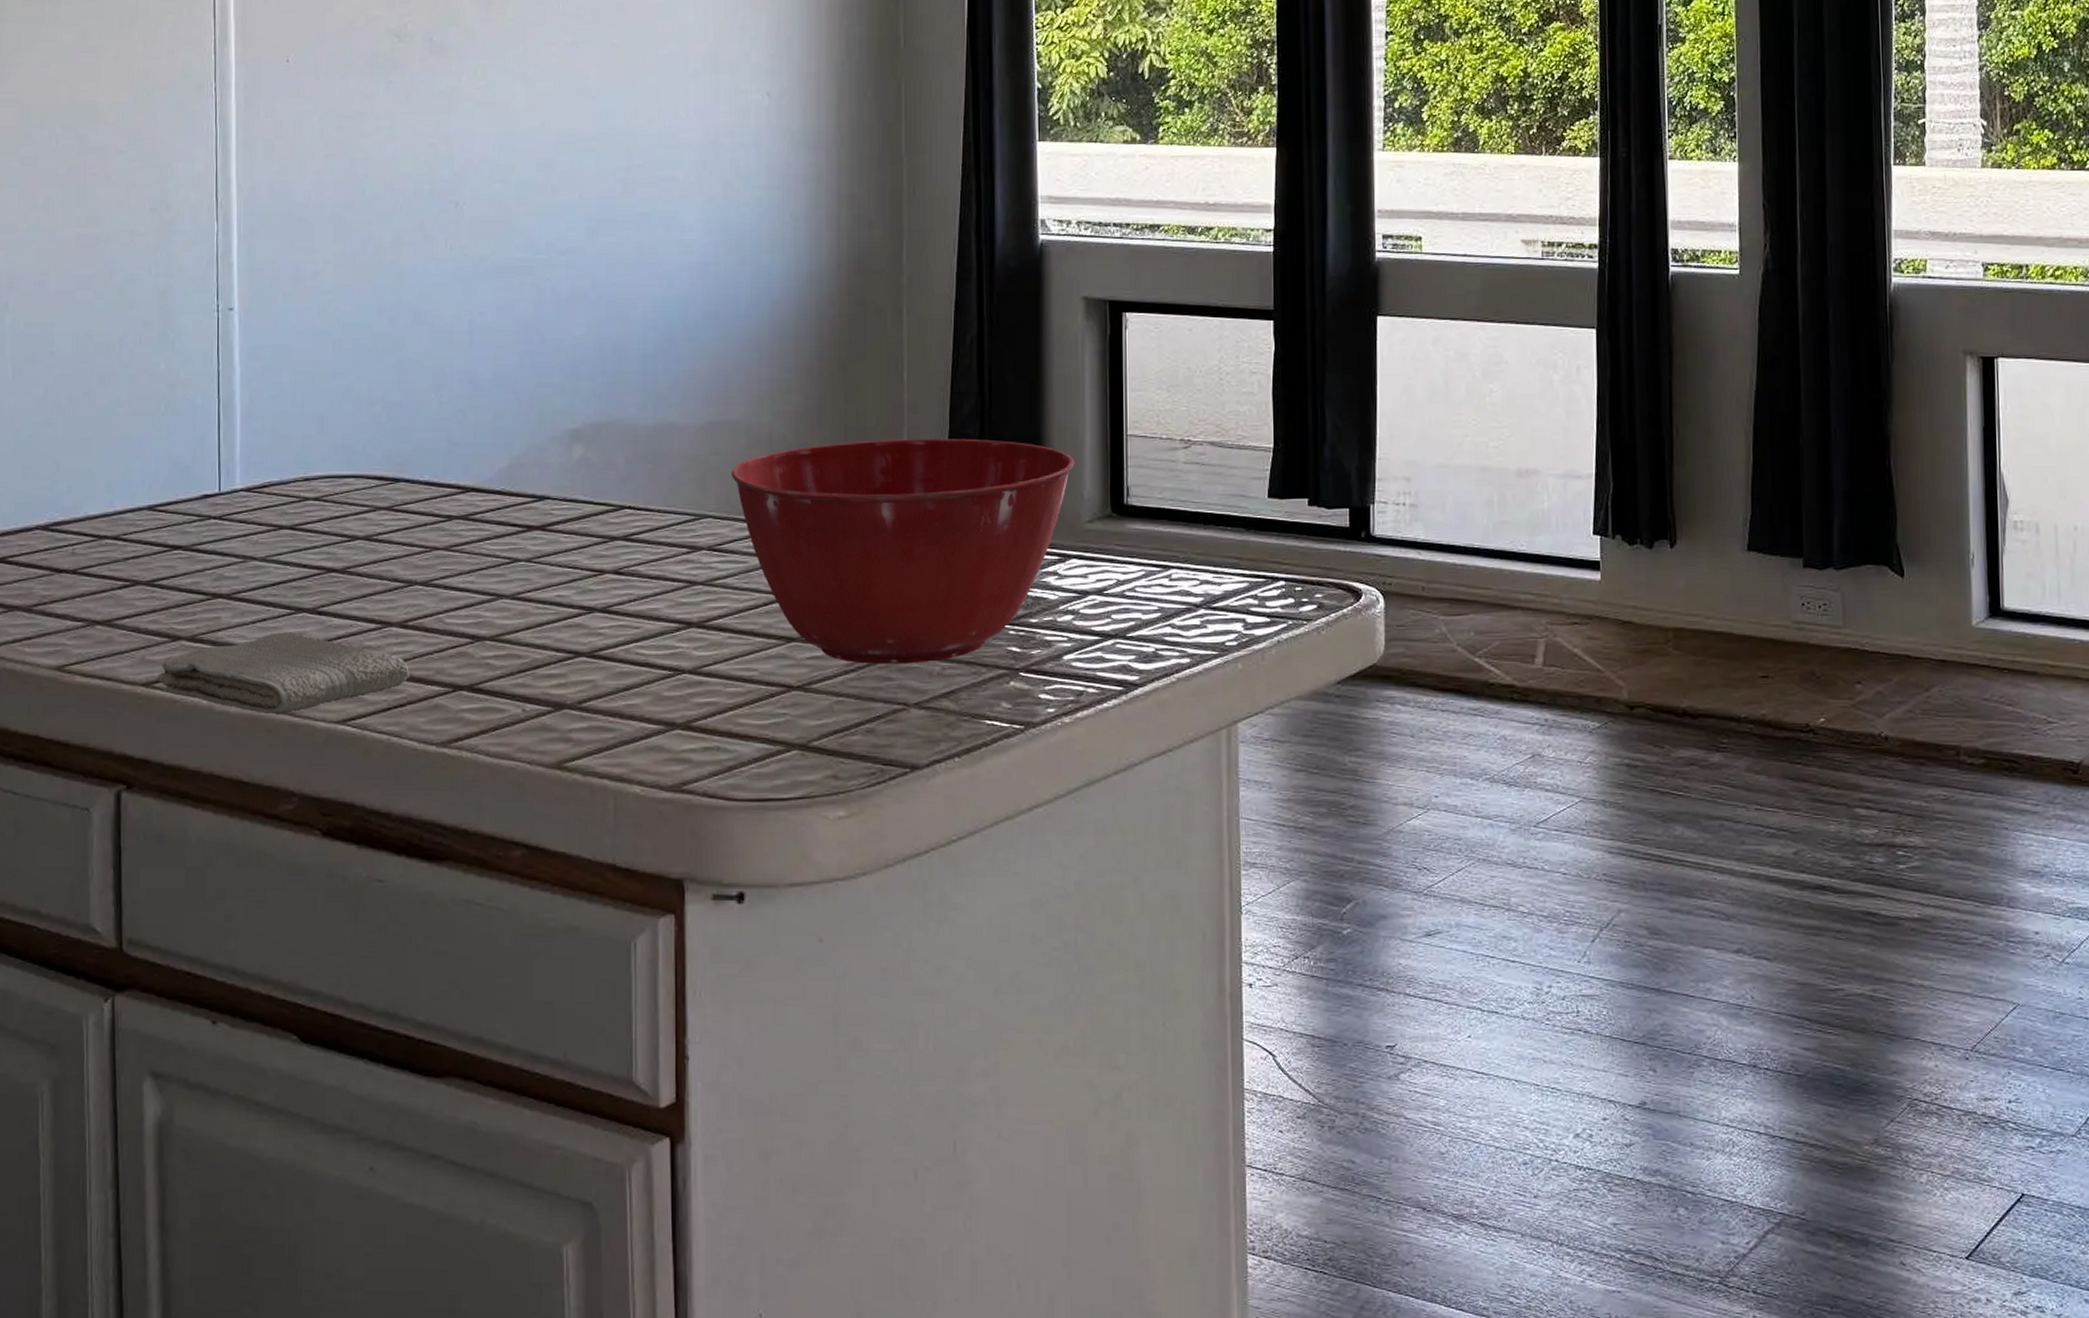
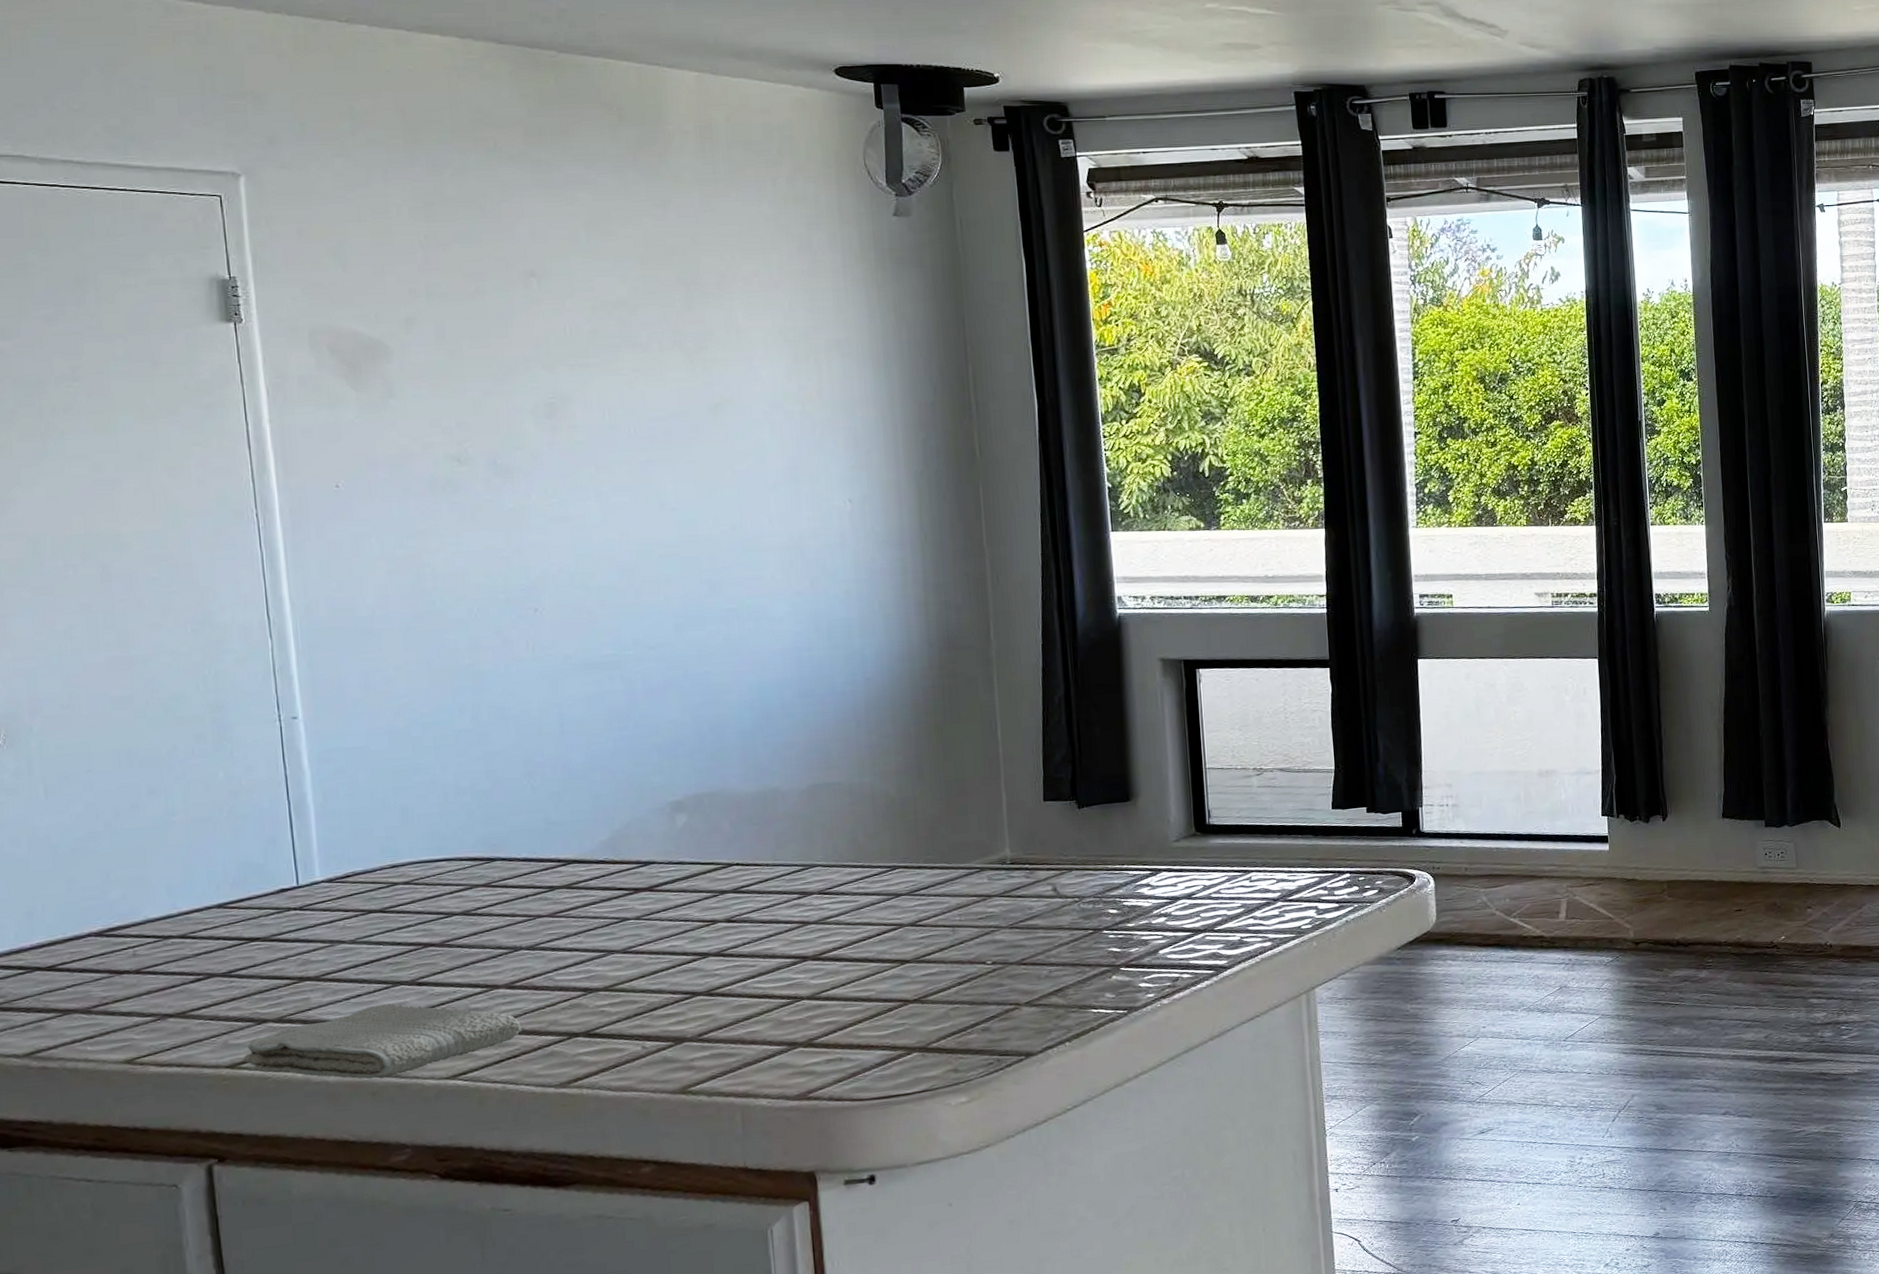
mixing bowl: present [731,438,1075,664] -> none [836,781,1160,975]

